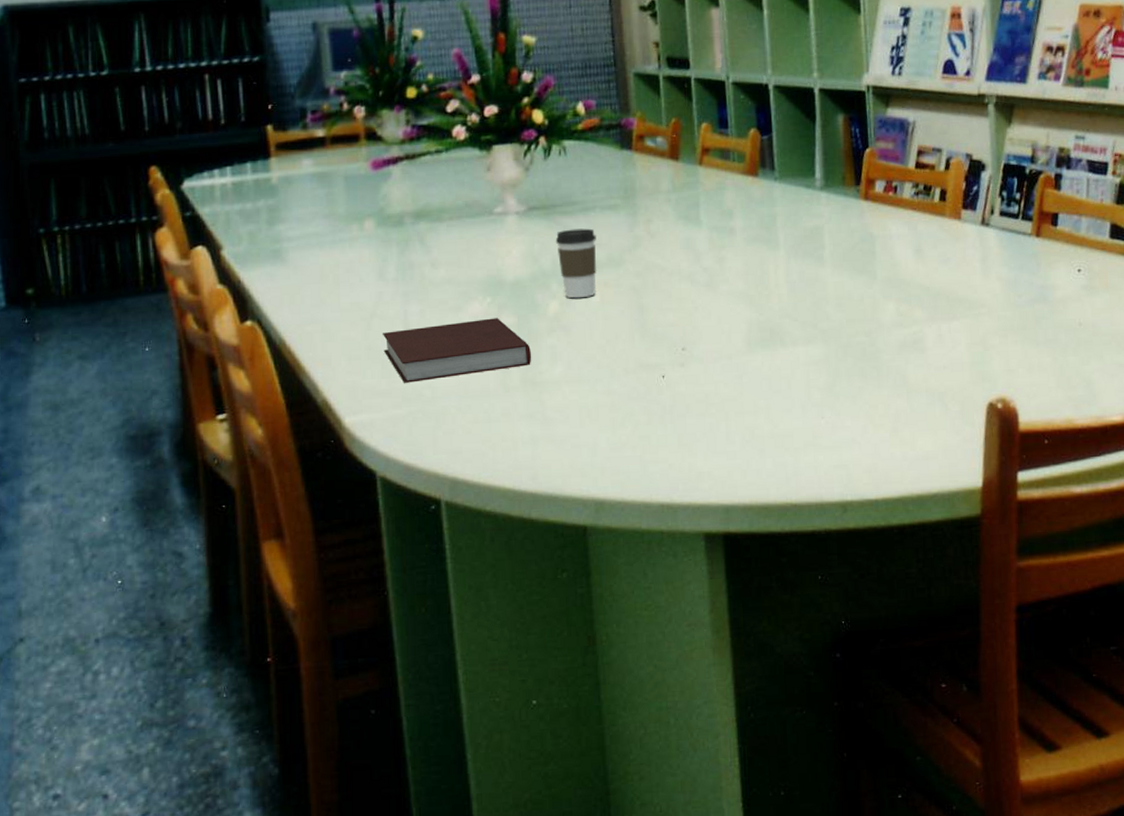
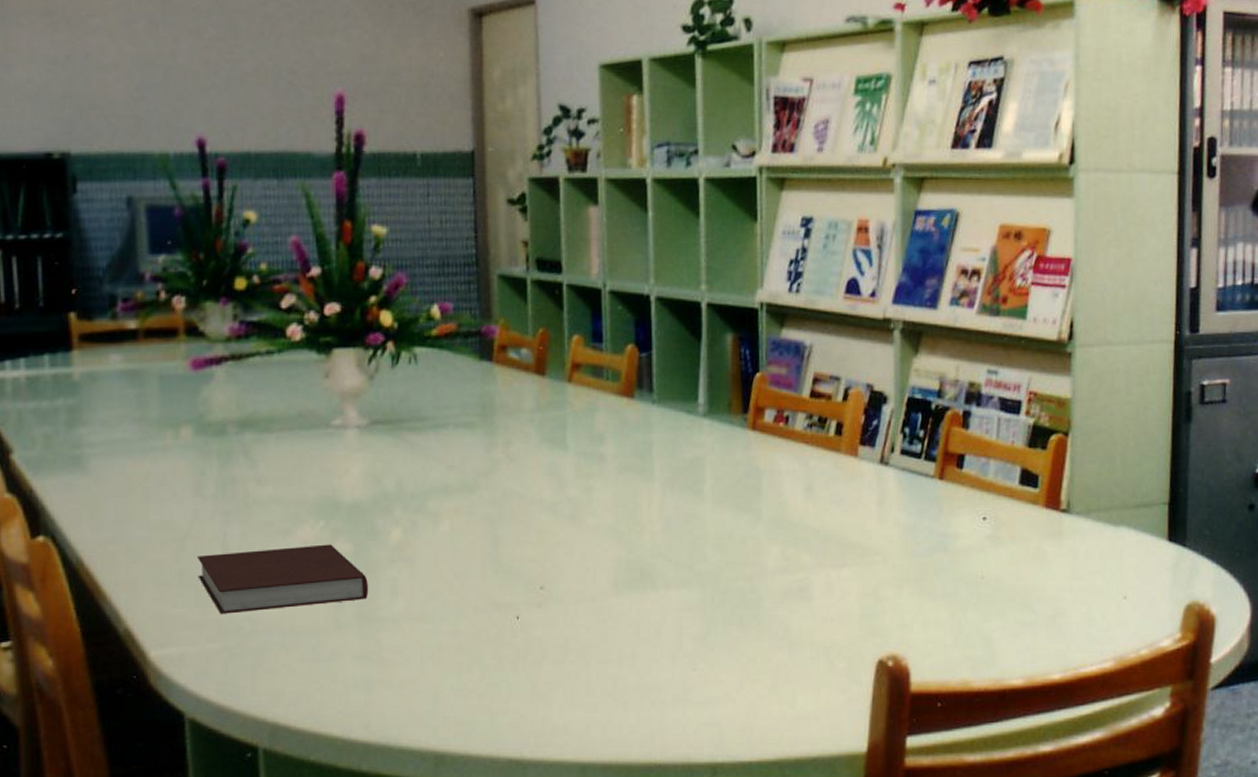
coffee cup: present [555,228,597,299] -> none [401,447,448,526]

